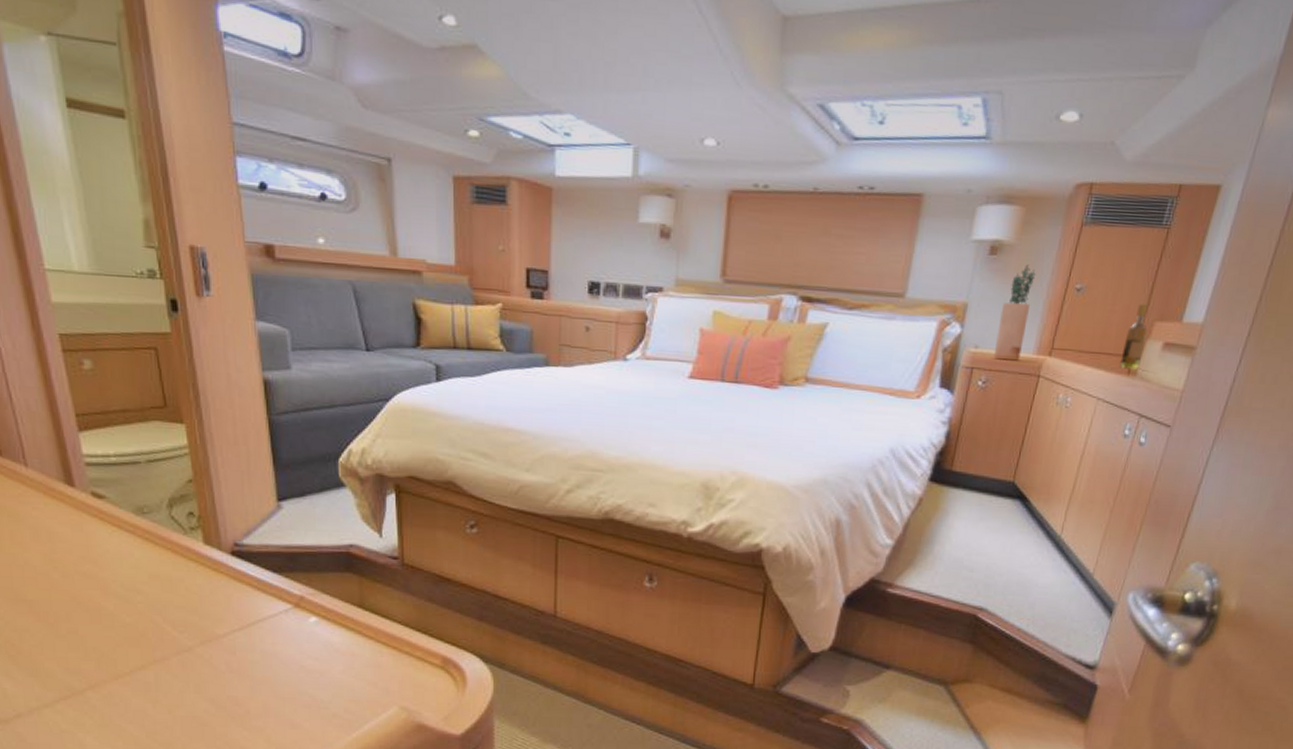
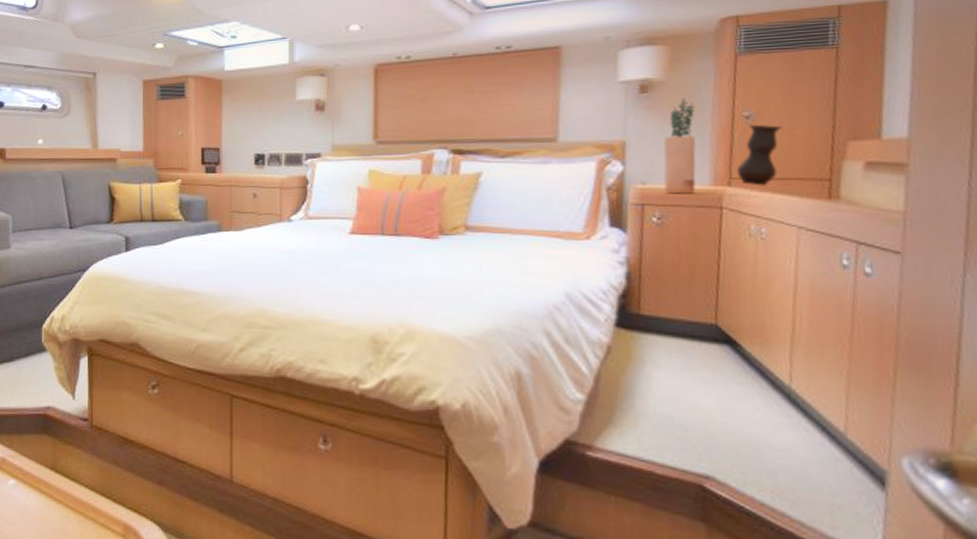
vase: none [1058,297,1107,359] -> present [736,124,783,186]
bottle: present [1119,304,1149,370] -> none [815,124,843,193]

